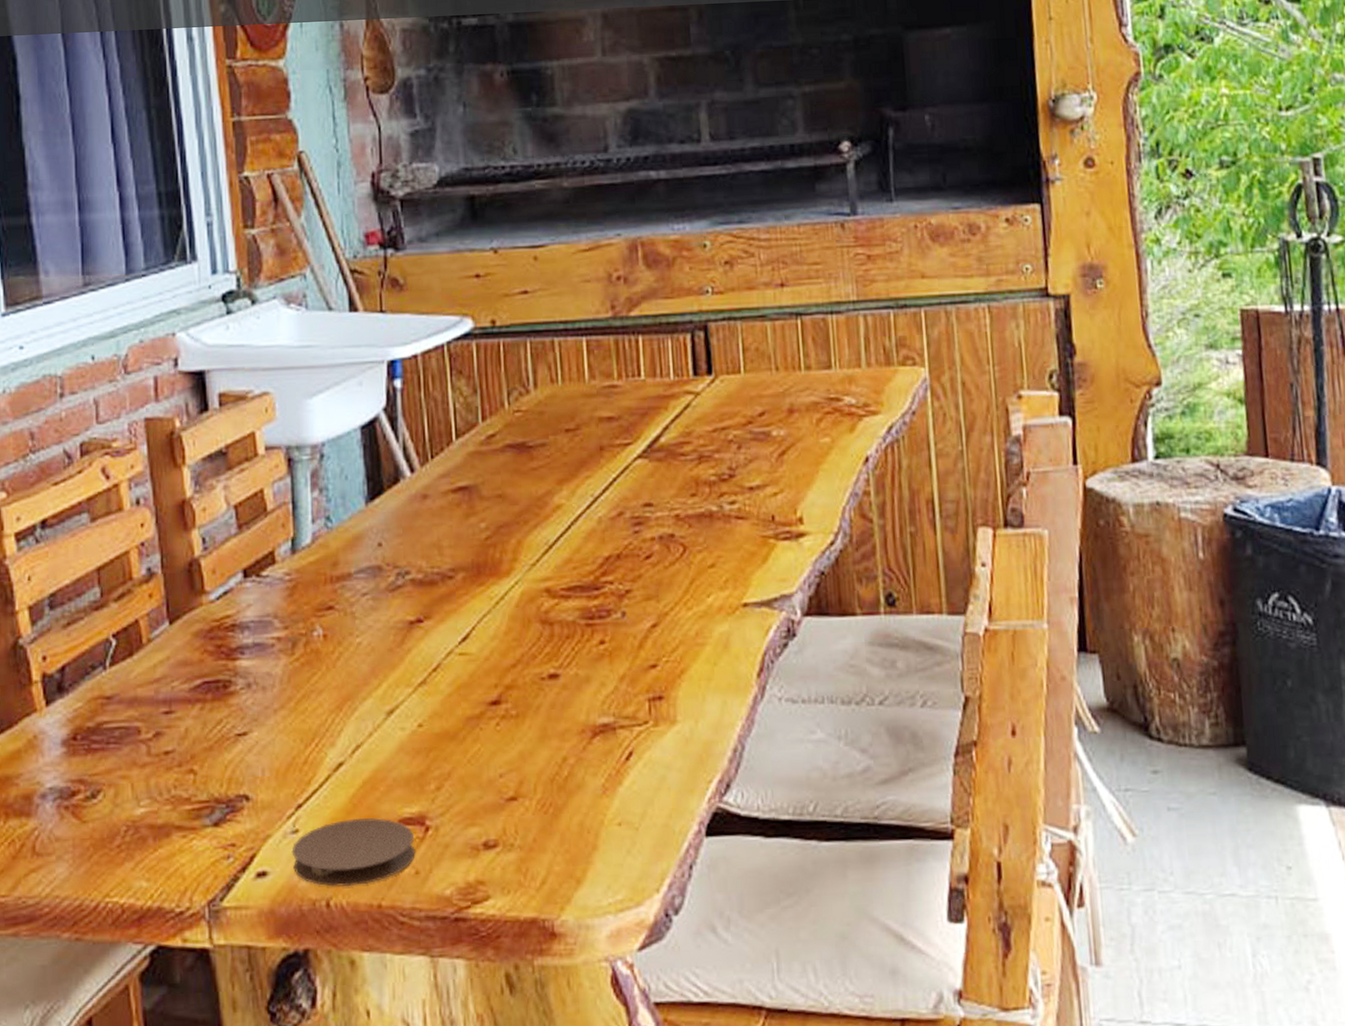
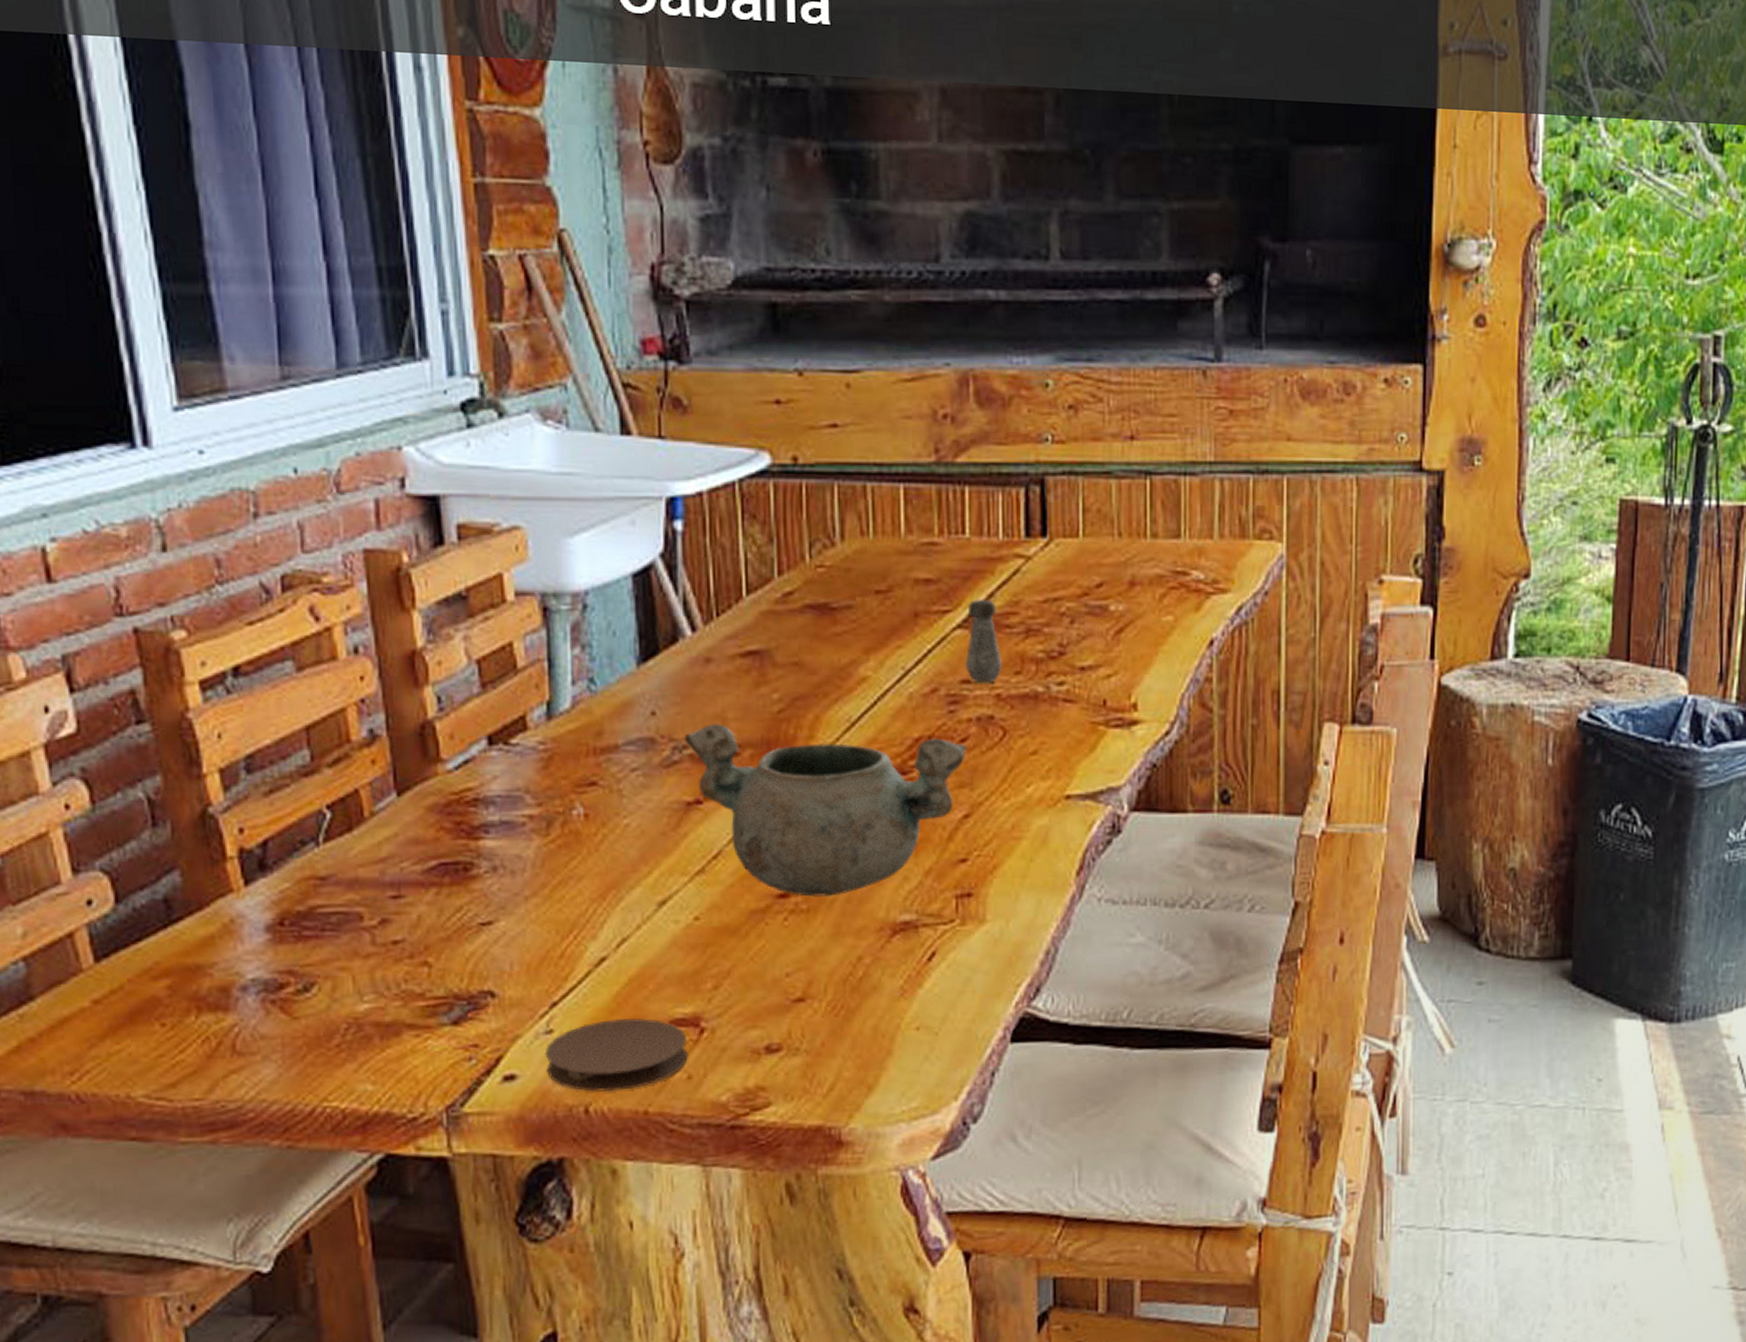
decorative bowl: none [406,550,652,703] -> present [684,723,967,897]
salt shaker: none [646,431,680,506] -> present [965,599,1003,684]

